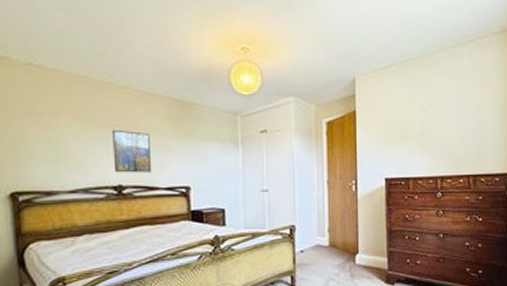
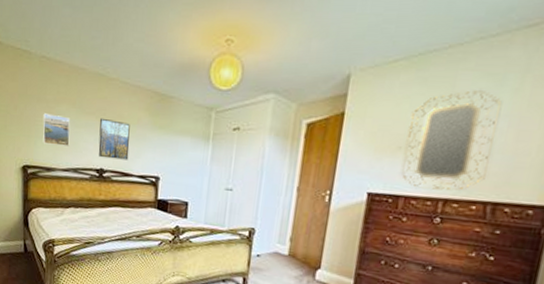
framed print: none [35,128,75,164] -> present [43,113,70,146]
home mirror: none [406,89,465,170] -> present [400,90,503,191]

